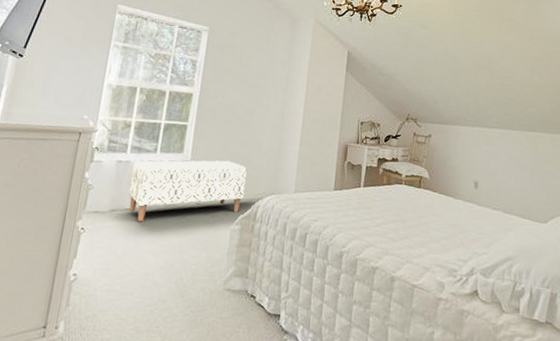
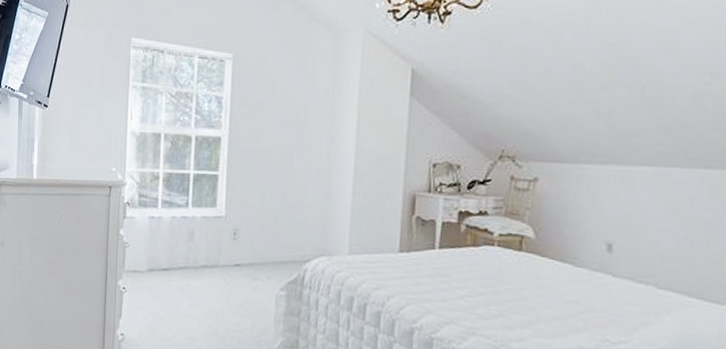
bench: present [128,160,247,222] -> none [164,215,289,284]

